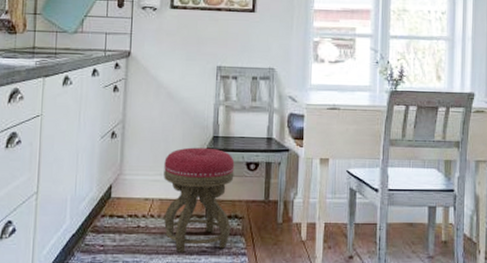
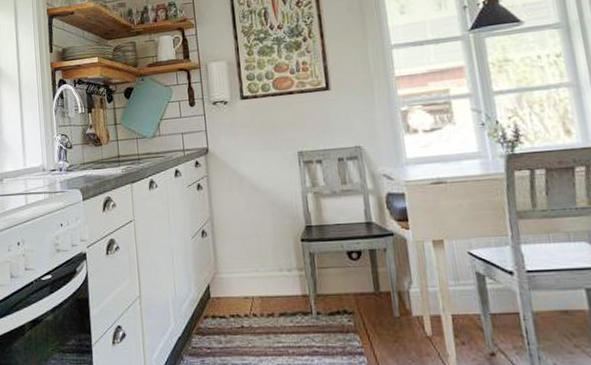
stool: present [164,147,235,252] -> none [258,238,342,353]

